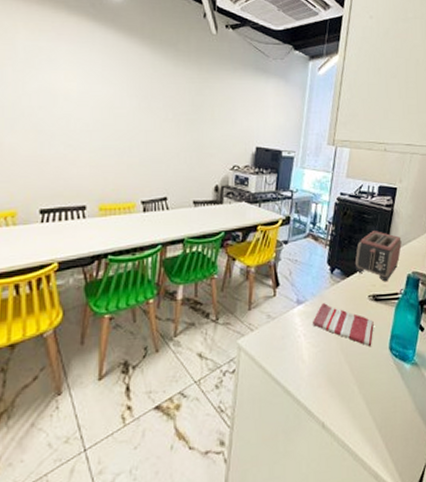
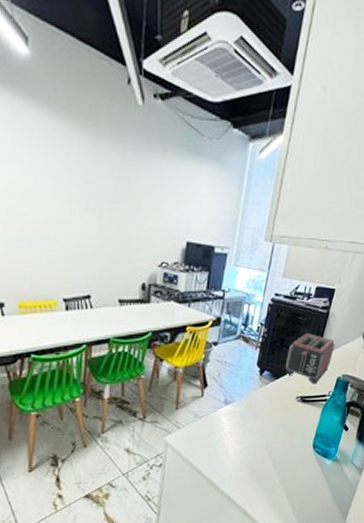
dish towel: present [313,303,374,347] -> none [240,404,300,445]

